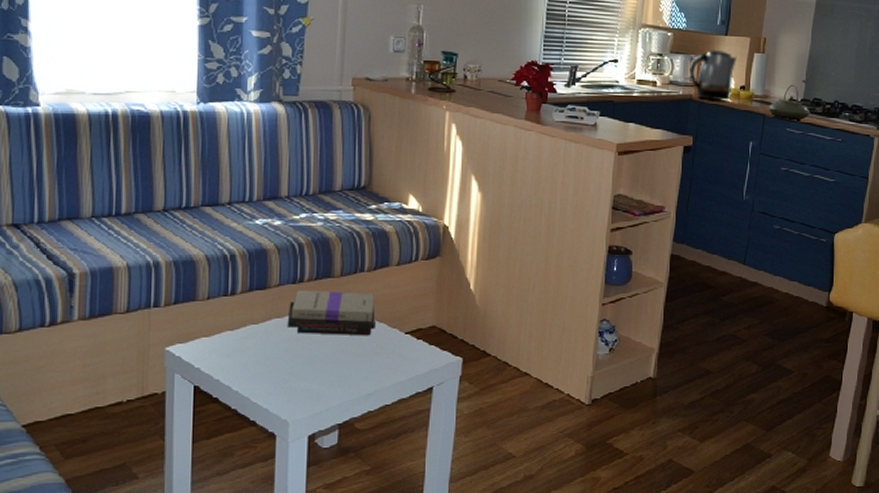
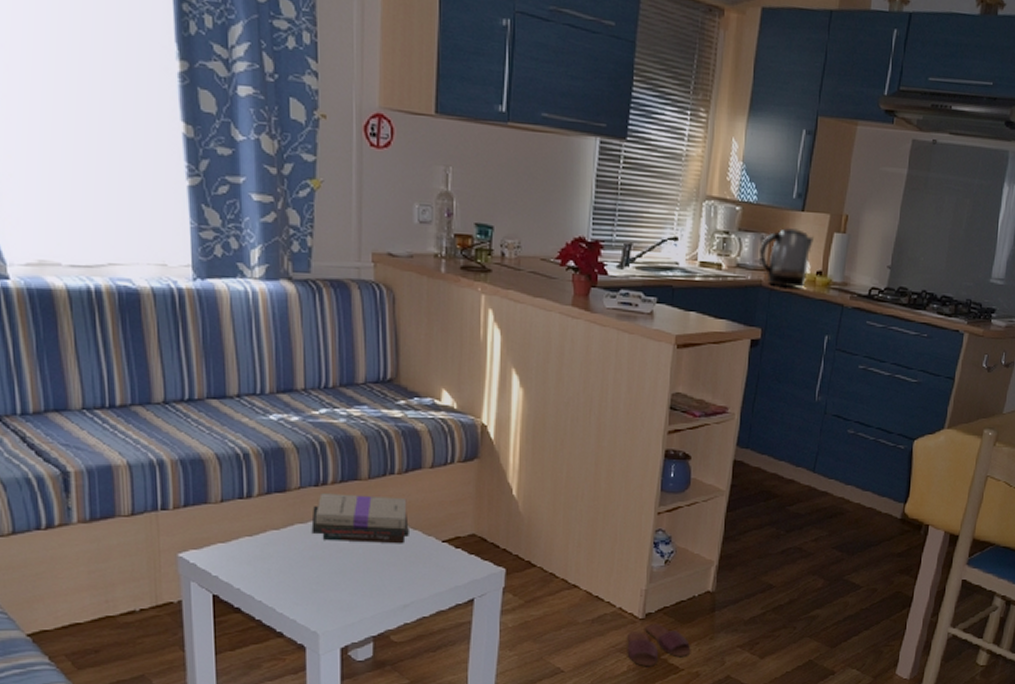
slippers: none [574,409,635,451] -> present [627,624,691,666]
teapot: present [768,84,810,120] -> none [847,270,894,312]

